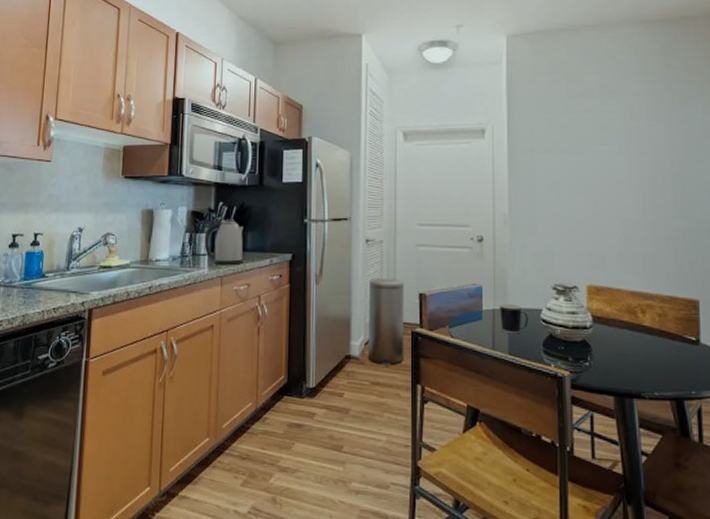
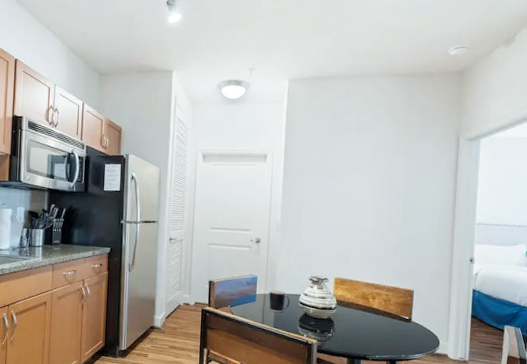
kettle: present [204,220,244,266] -> none [39,219,71,256]
pedal bin: present [367,277,405,366] -> none [167,268,198,335]

